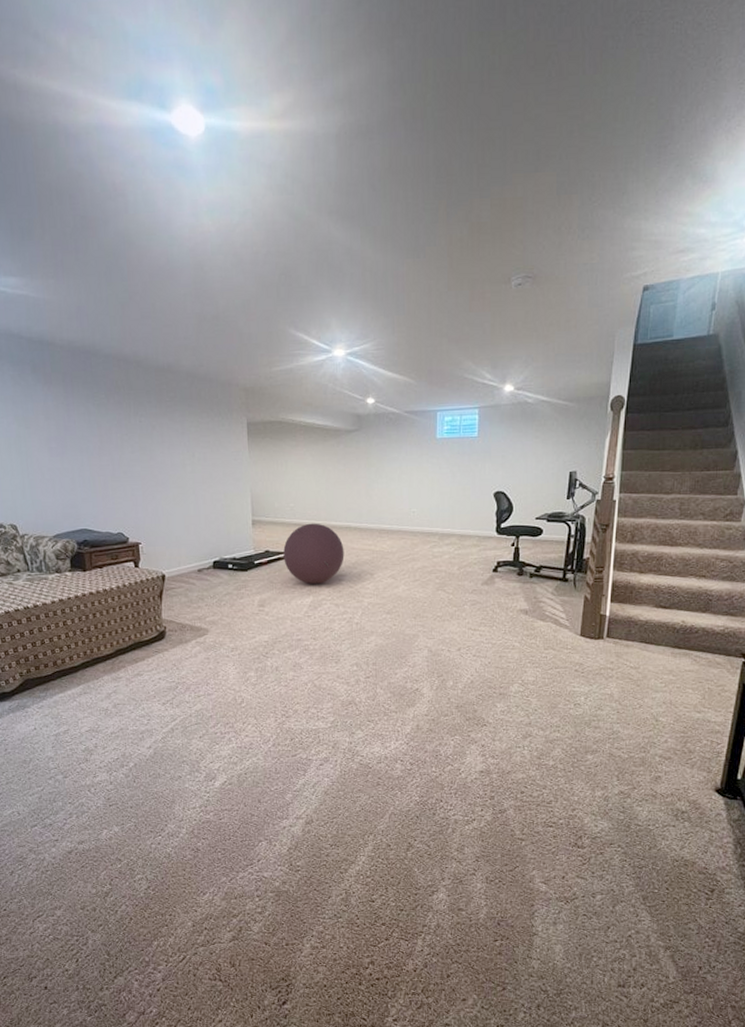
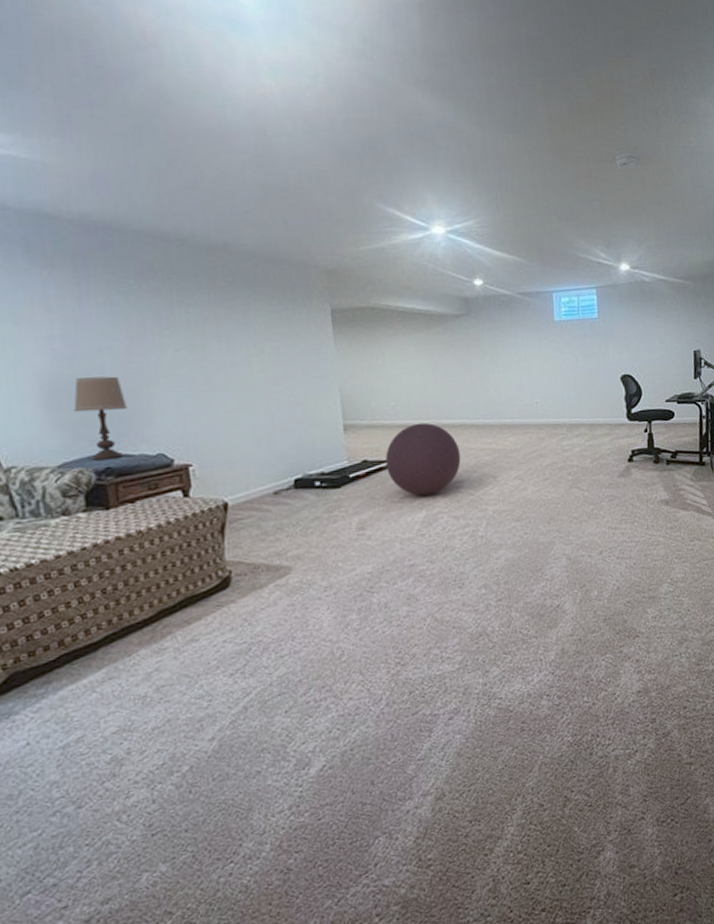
table lamp: none [63,470,99,534] -> present [73,376,128,460]

